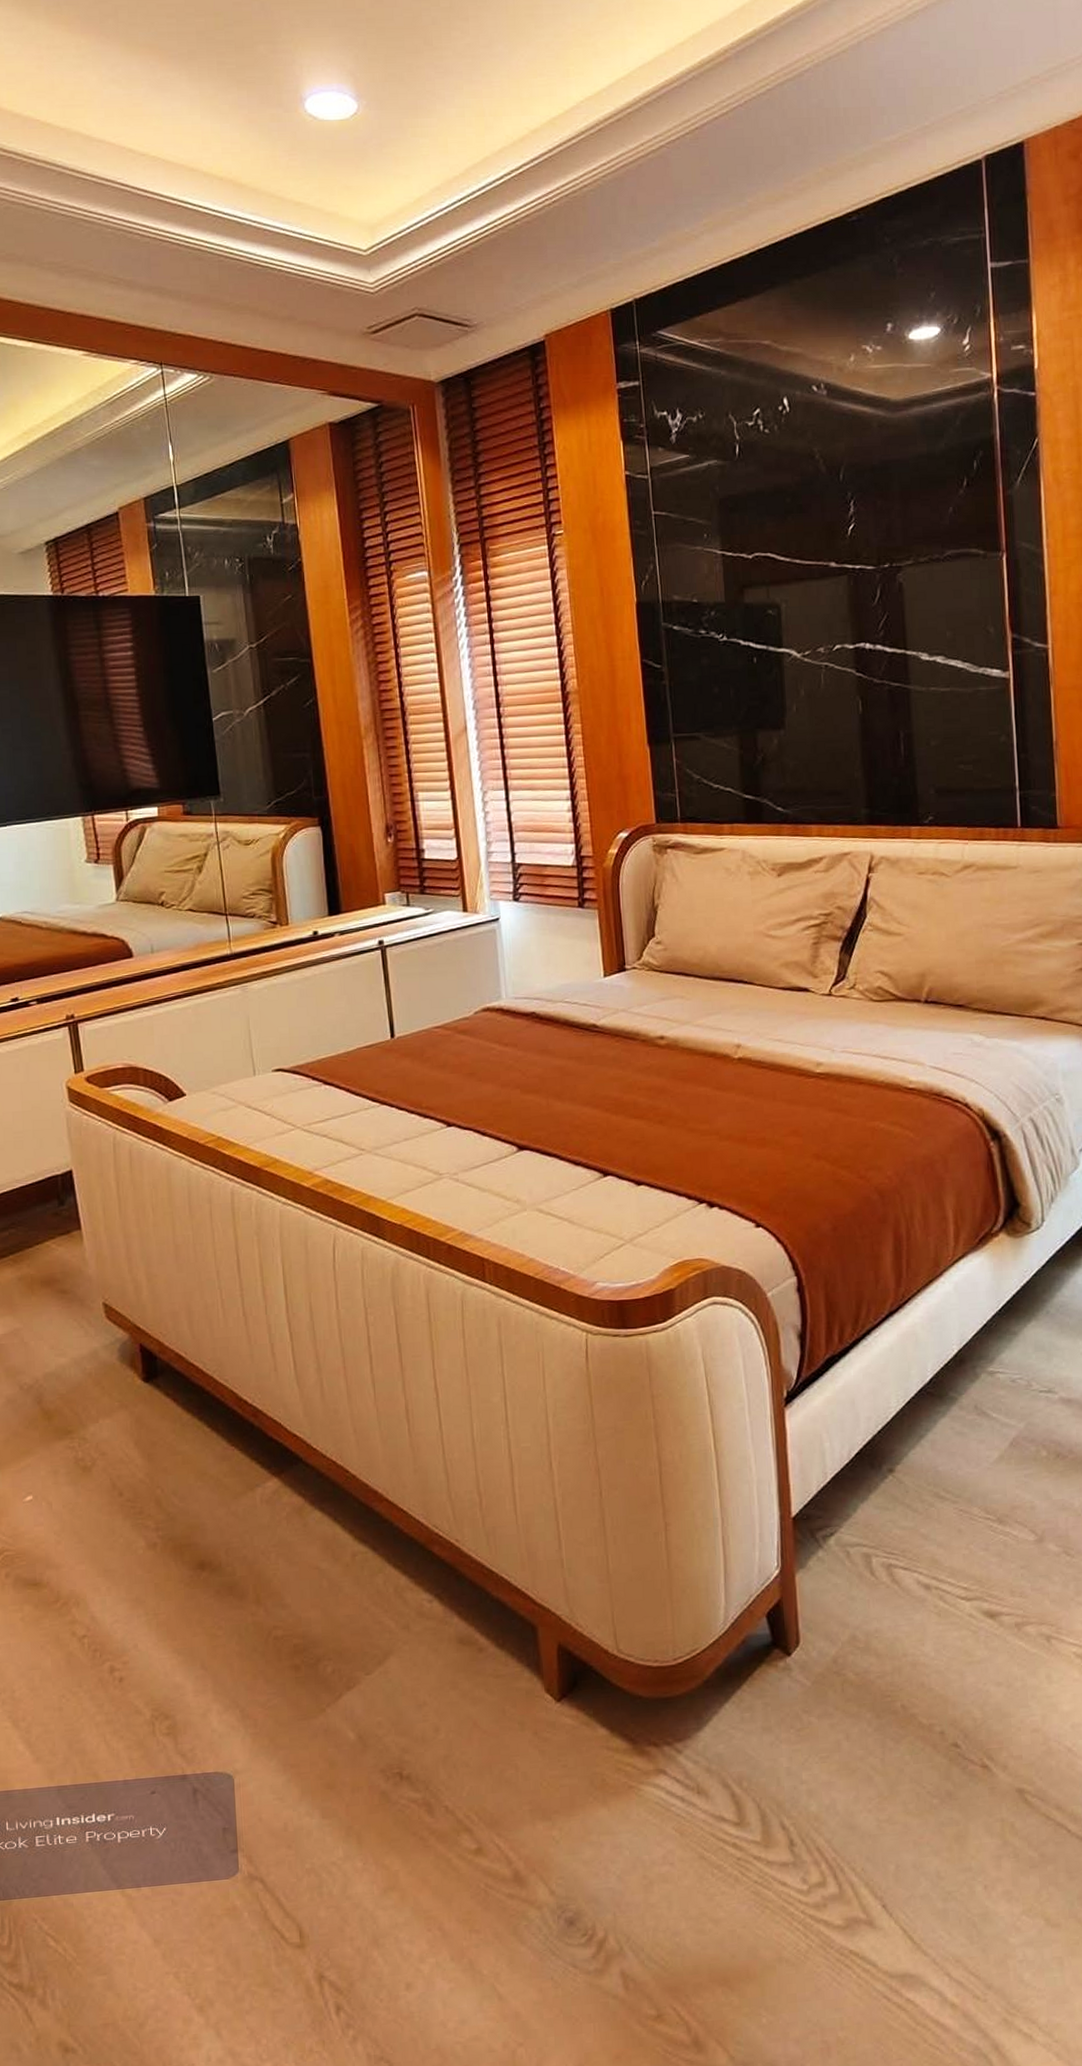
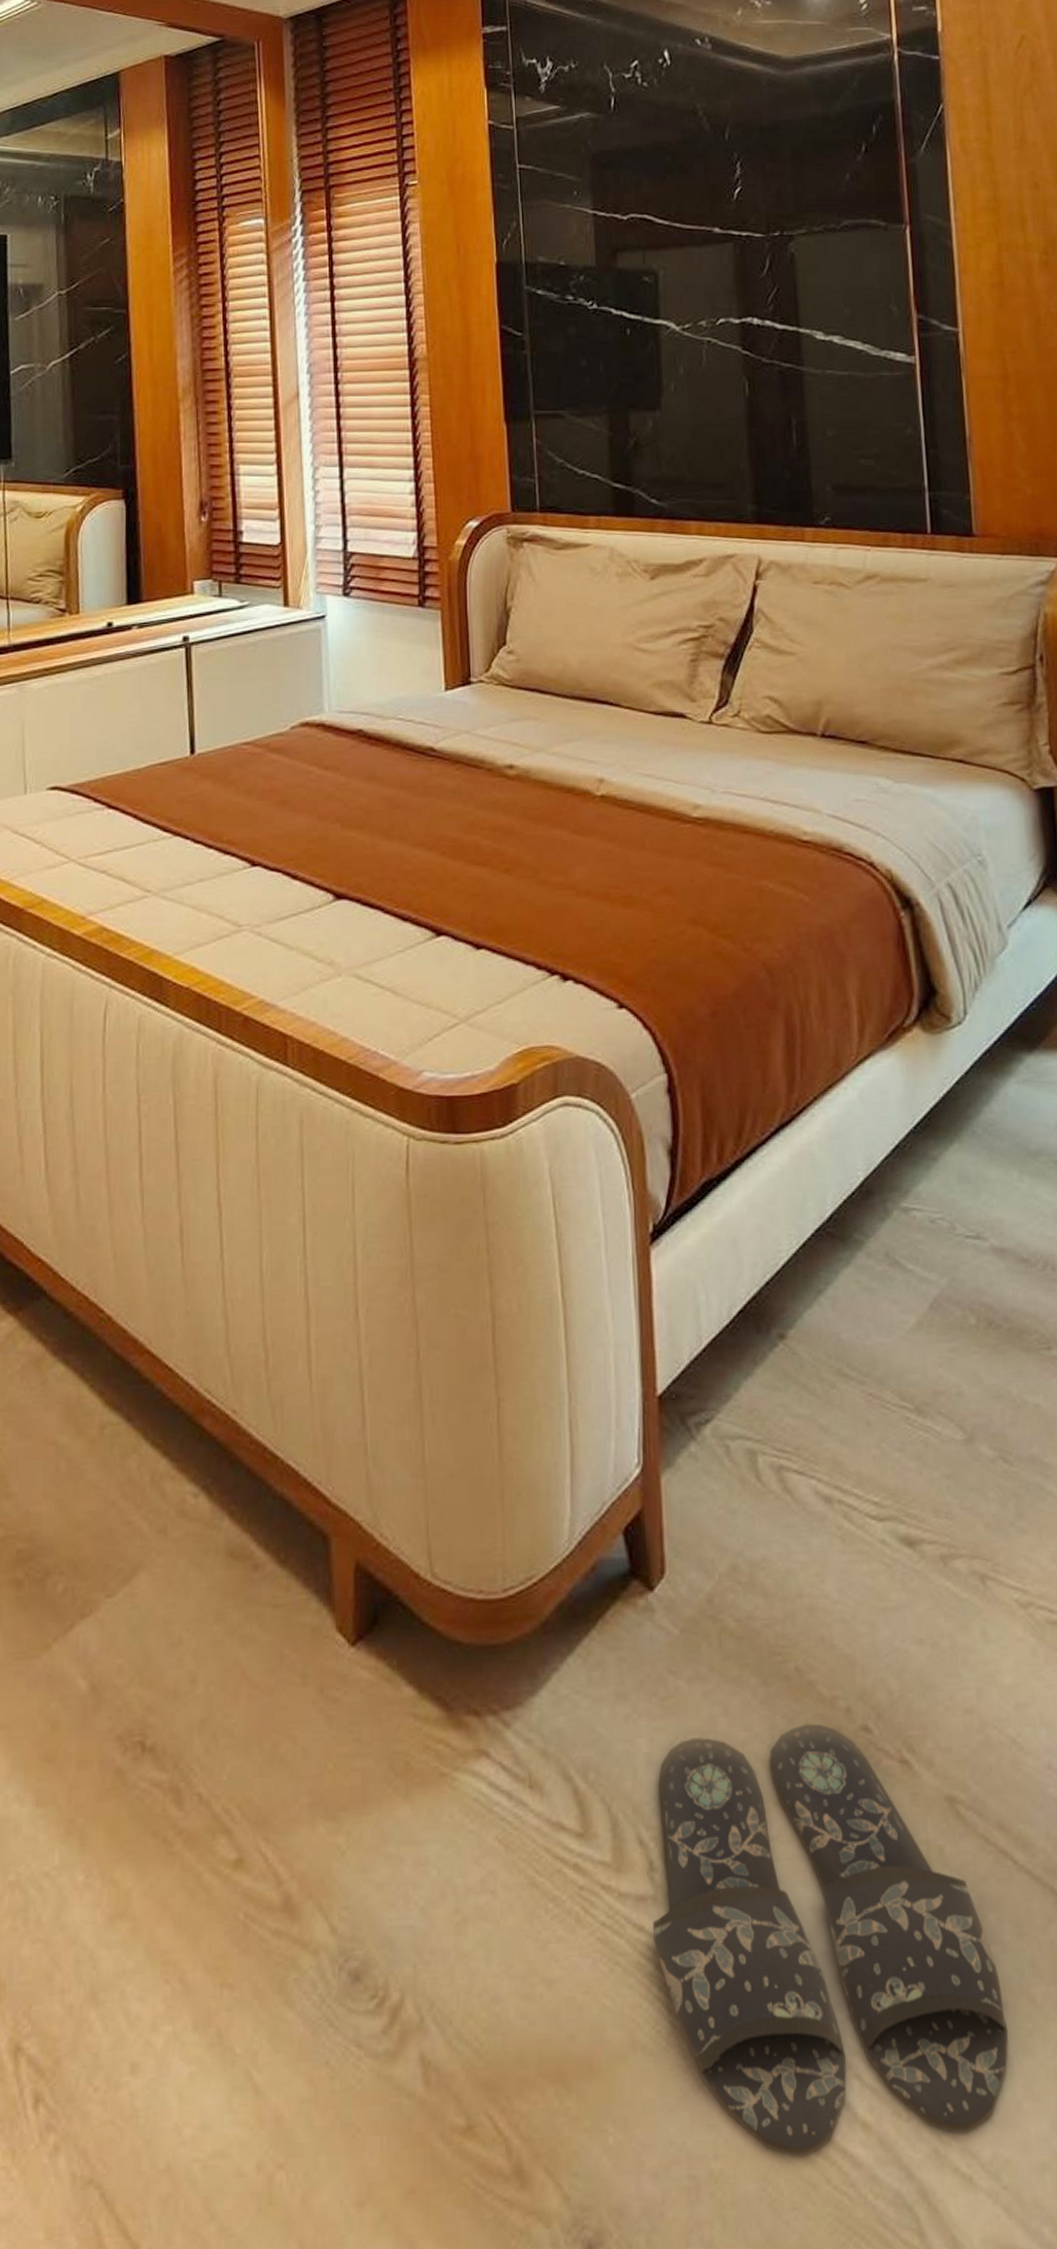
slippers: none [792,1743,1061,2026] -> present [652,1723,1009,2156]

